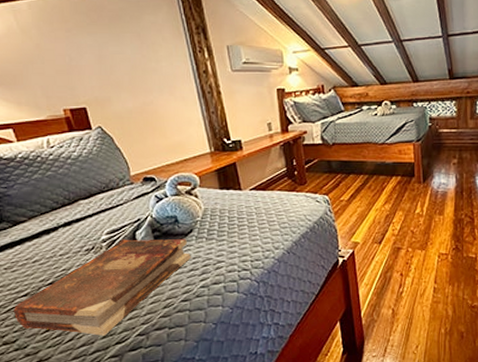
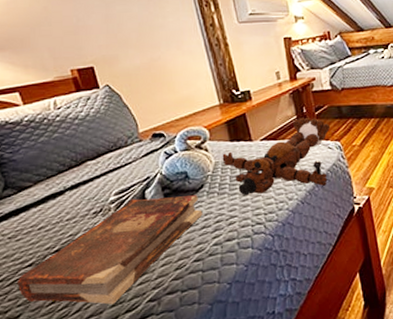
teddy bear: none [211,170,320,243] -> present [222,117,331,196]

